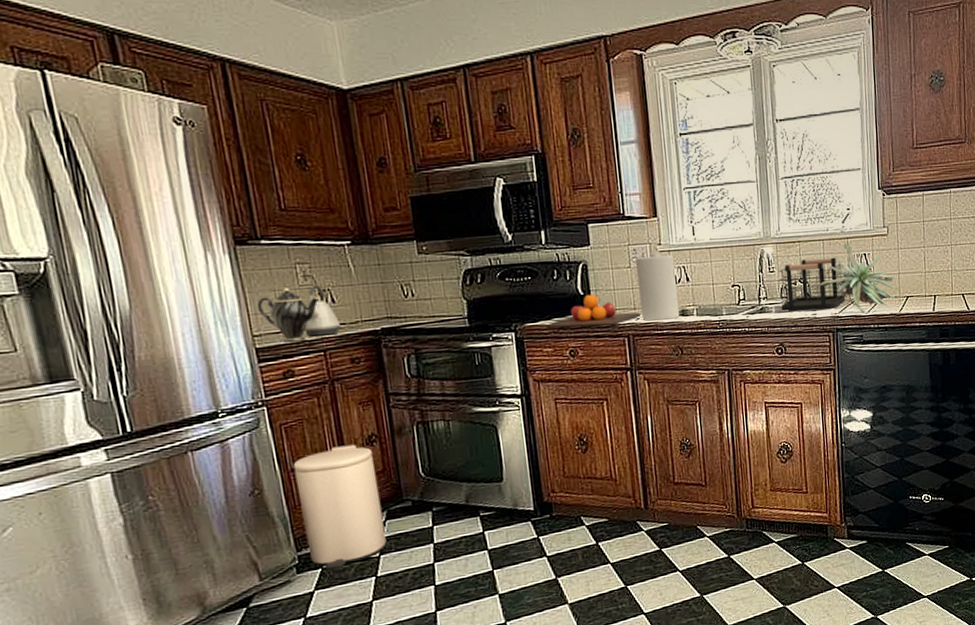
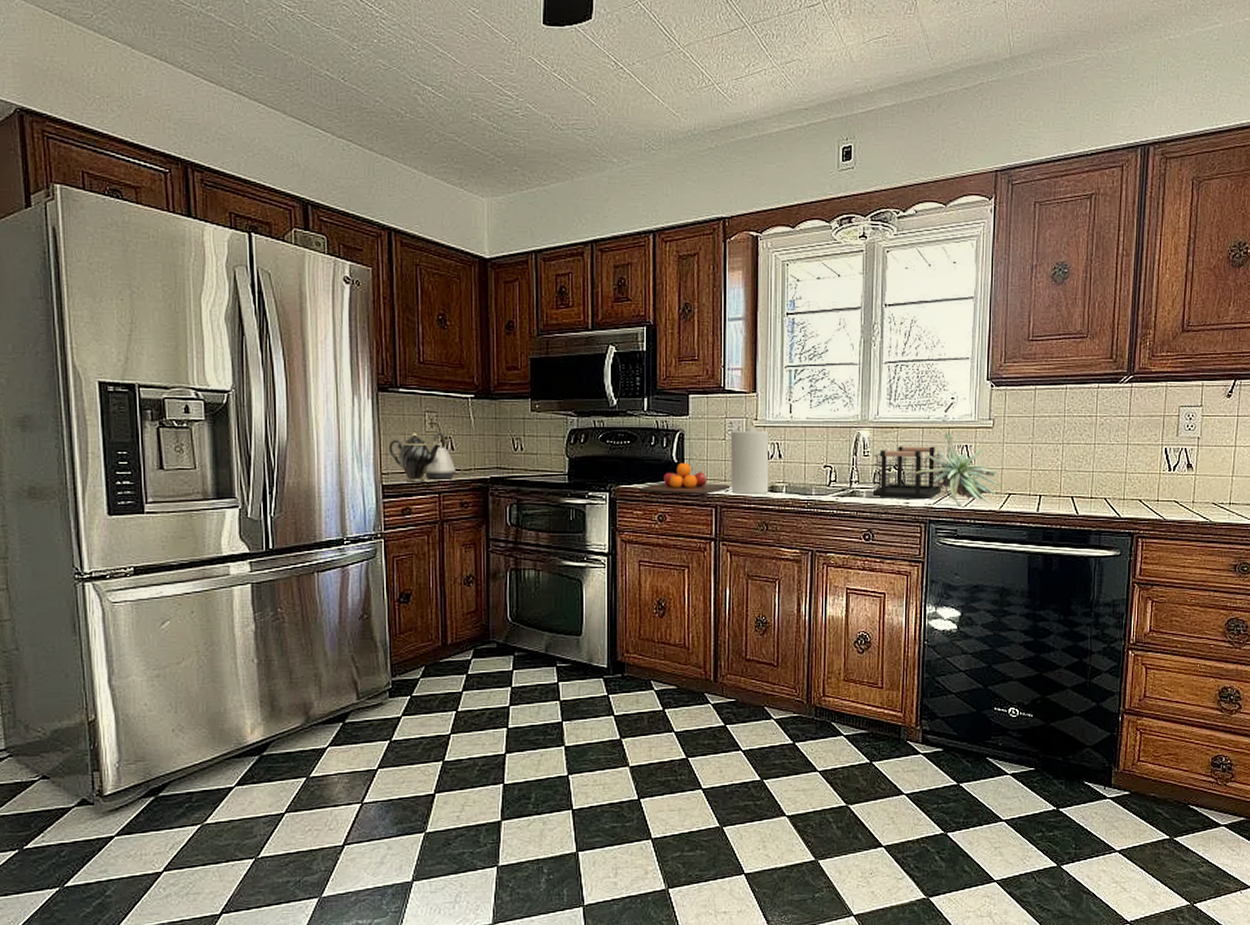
pedal bin: present [293,444,387,570] -> none [399,583,470,698]

